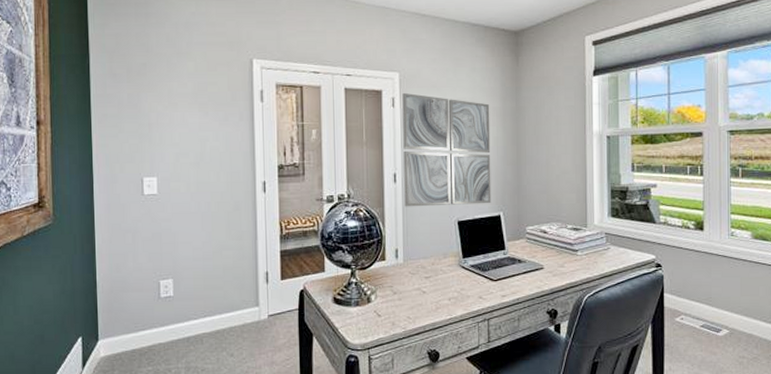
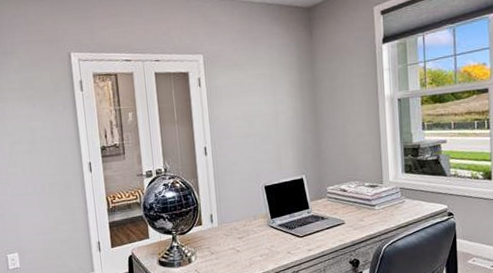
wall art: present [402,93,492,207] -> none [207,73,294,177]

